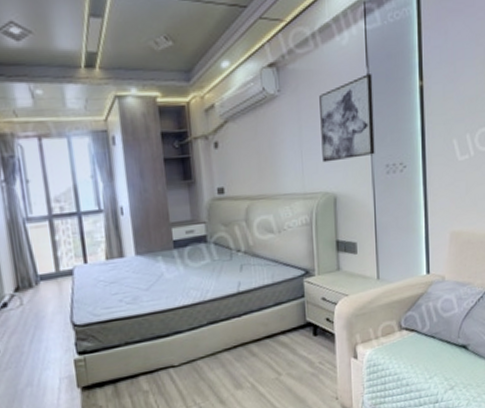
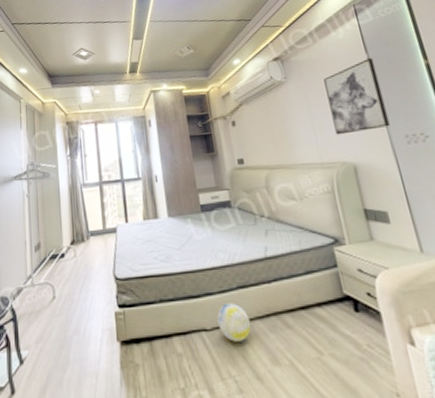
ball: none [185,338,219,374] -> present [217,303,251,342]

